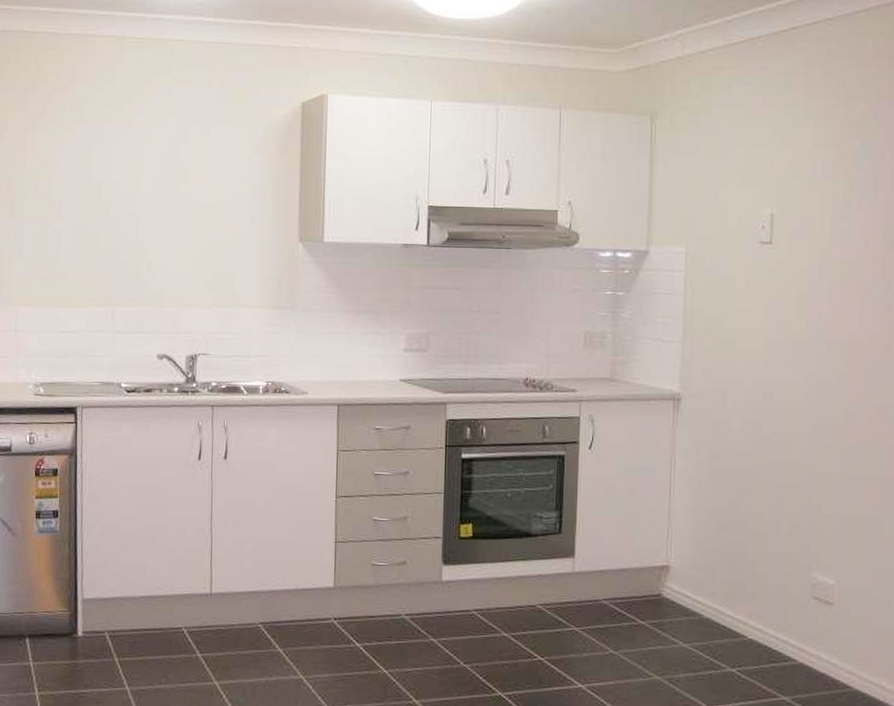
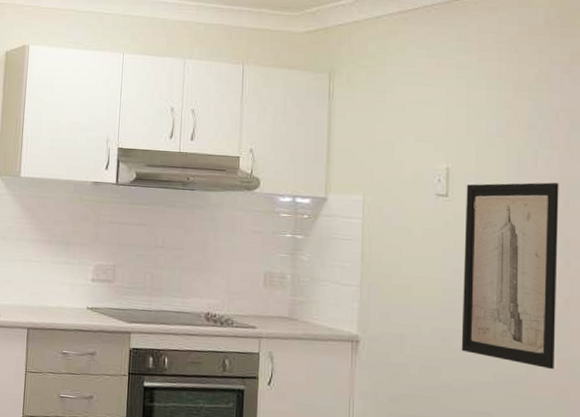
wall art: none [782,225,883,417] -> present [461,182,559,370]

